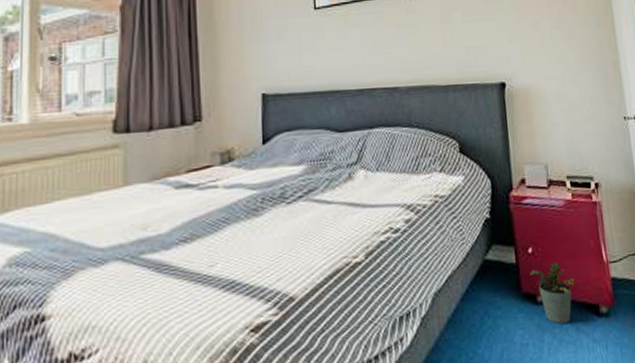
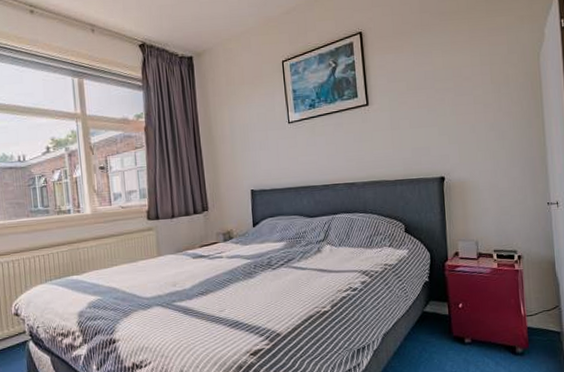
potted plant: present [530,262,575,324] -> none [460,315,496,359]

